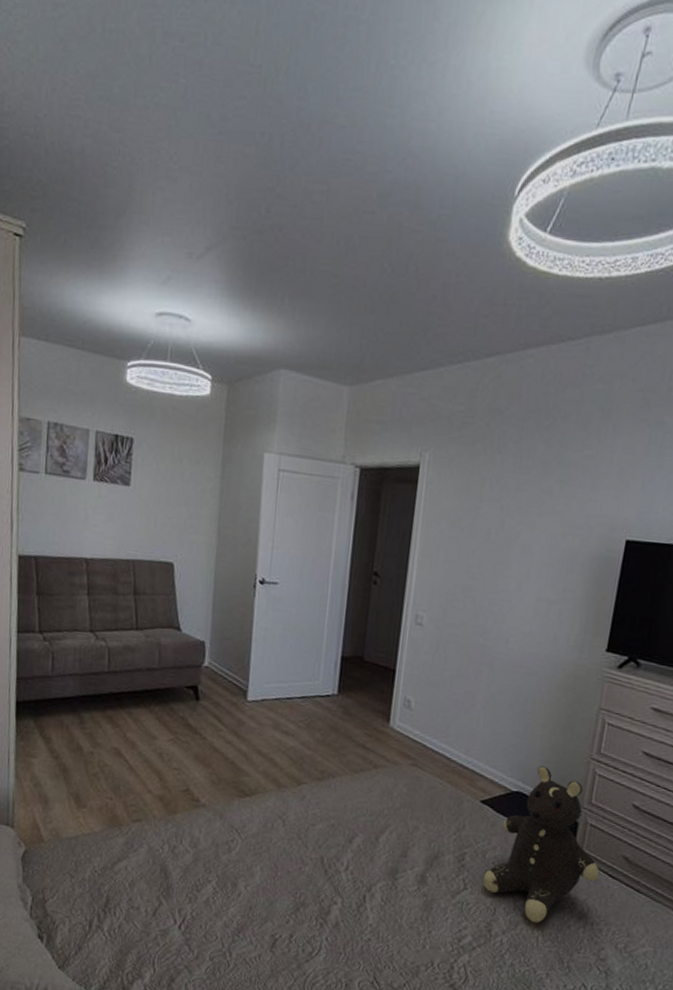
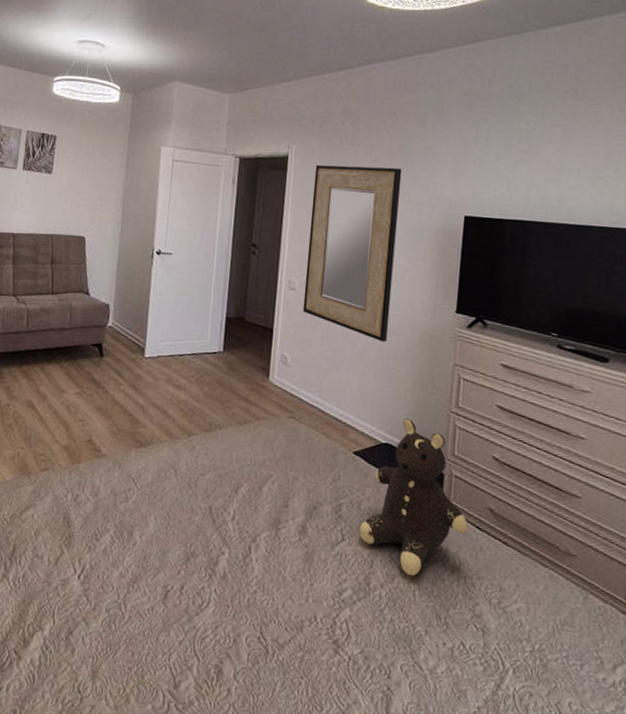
home mirror: none [430,476,557,685] -> present [302,164,402,343]

